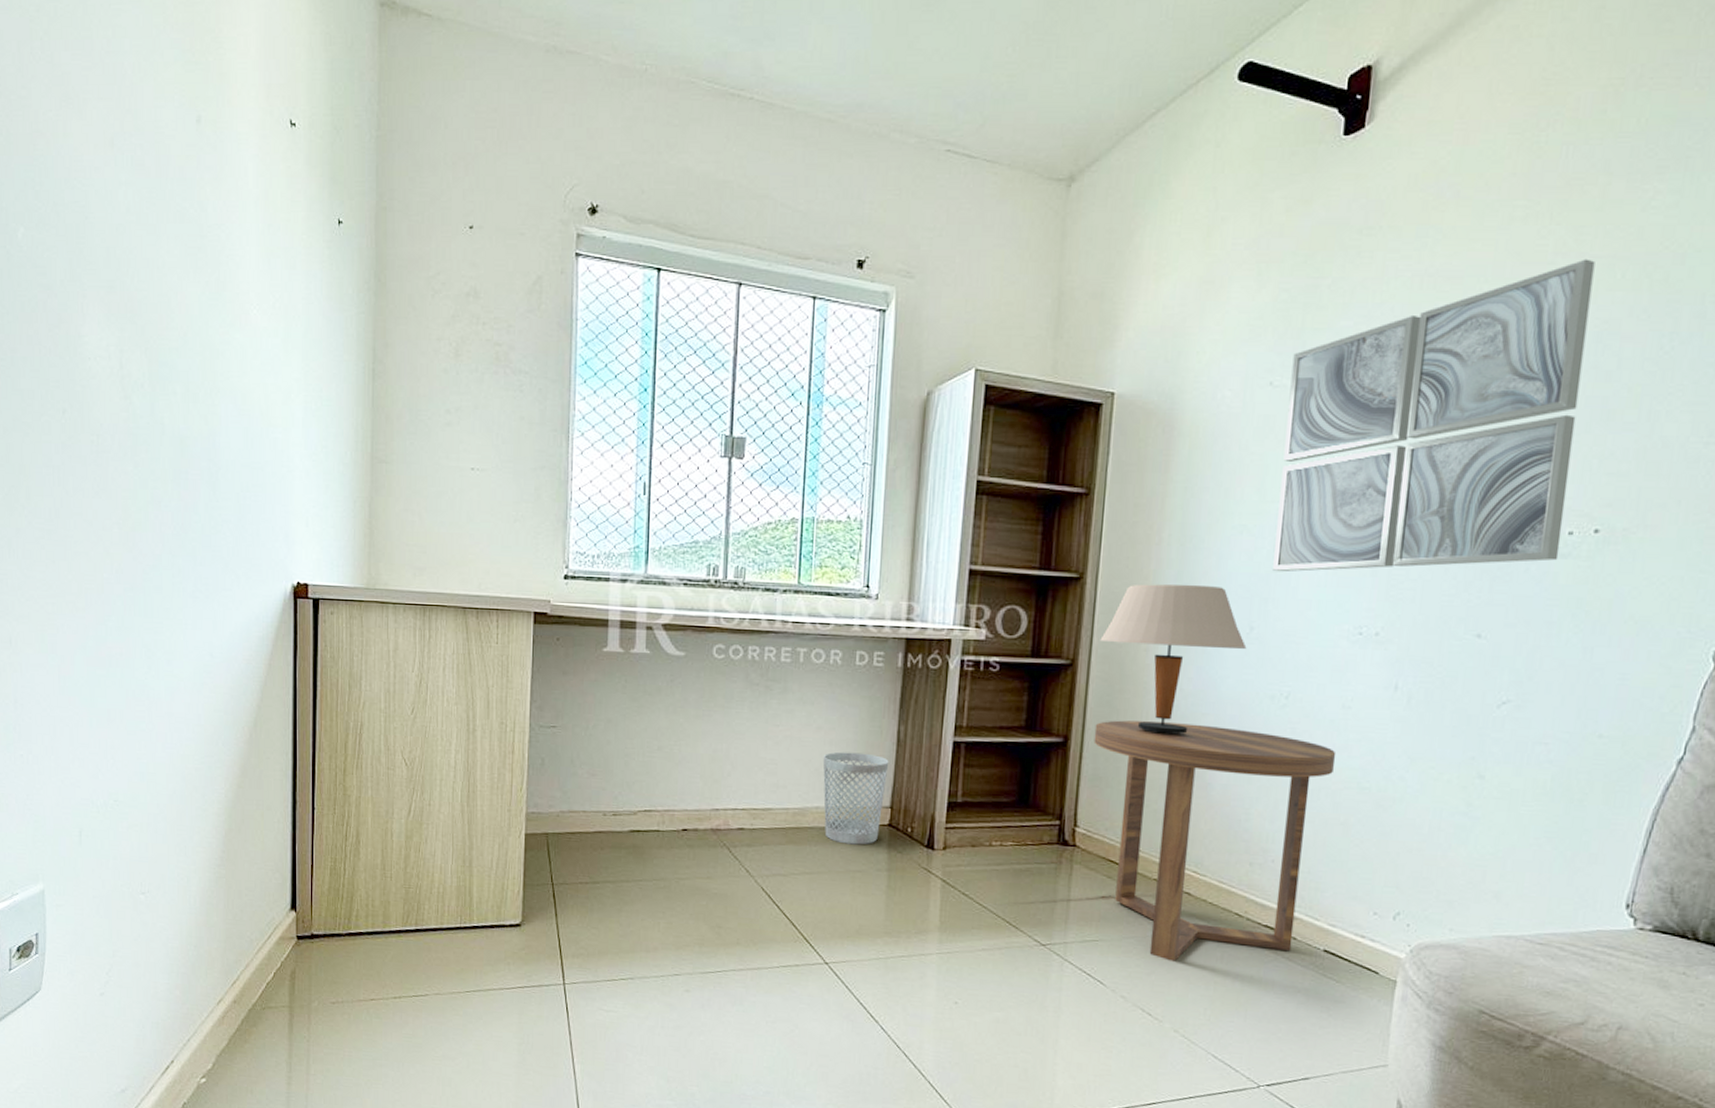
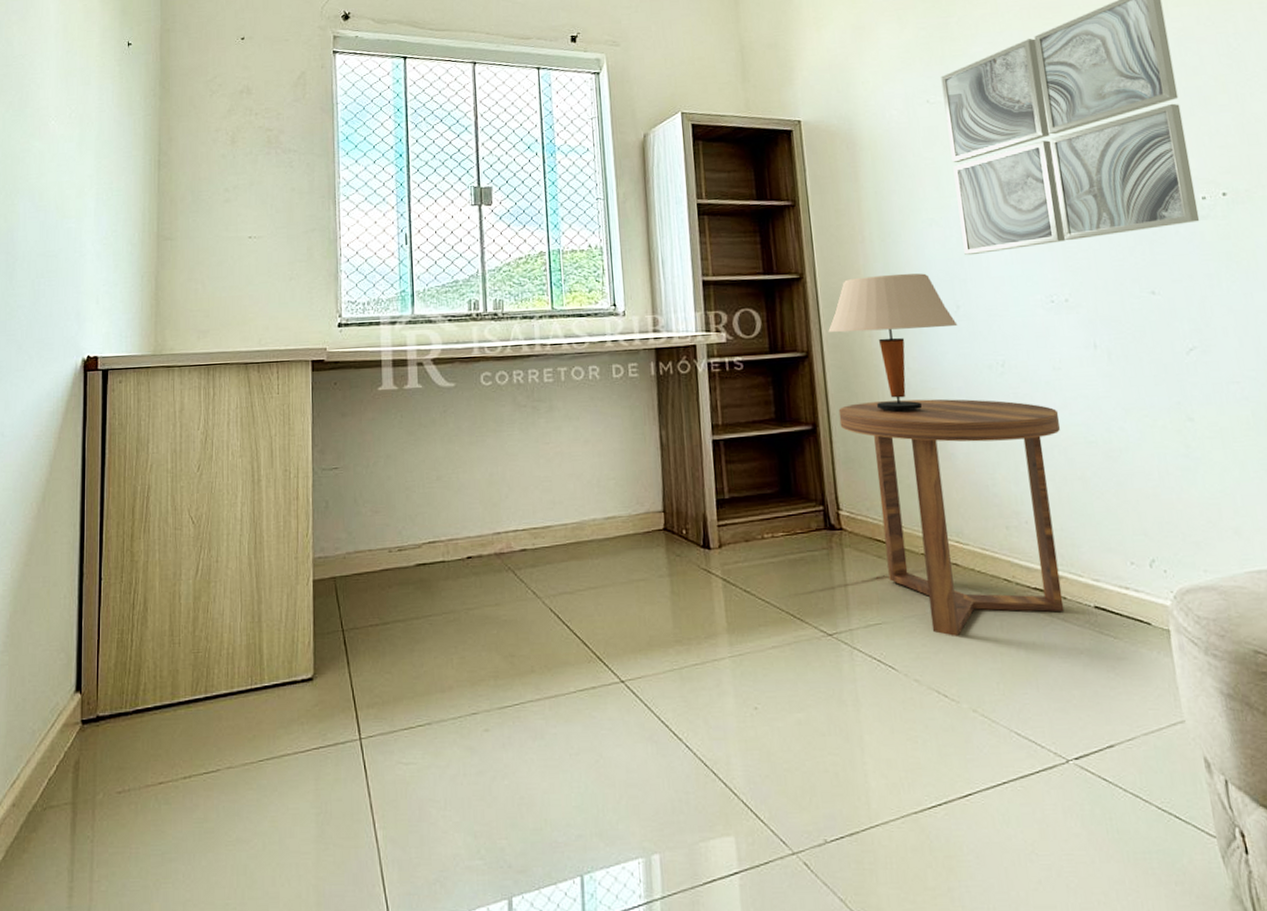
wastebasket: present [823,752,889,845] -> none [593,460,657,554]

